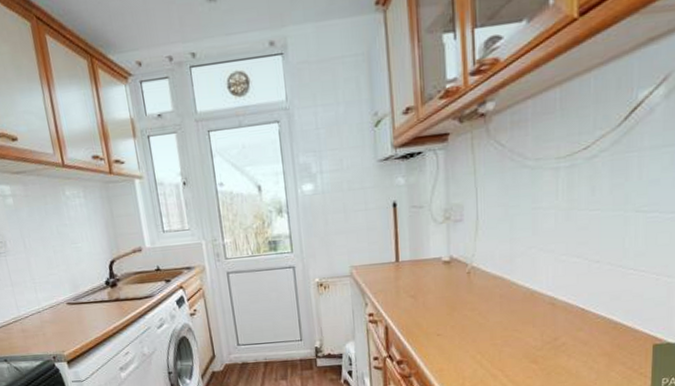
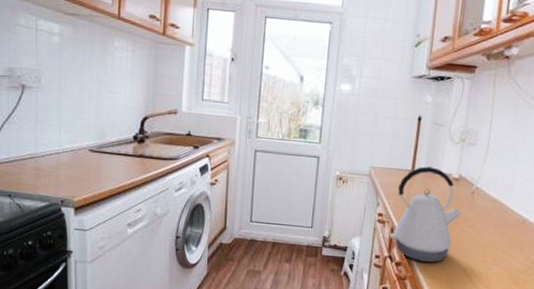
kettle: none [384,254,461,356] -> present [389,166,462,262]

